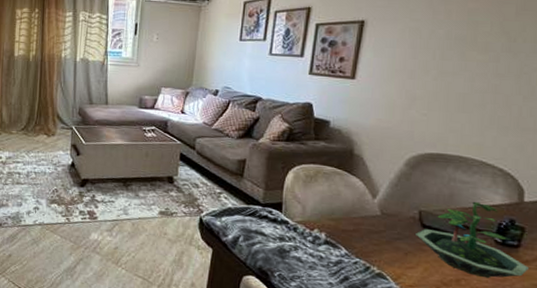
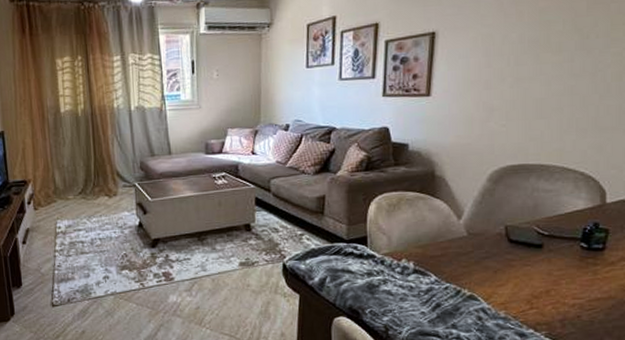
terrarium: present [416,201,529,279] -> none [503,209,615,285]

